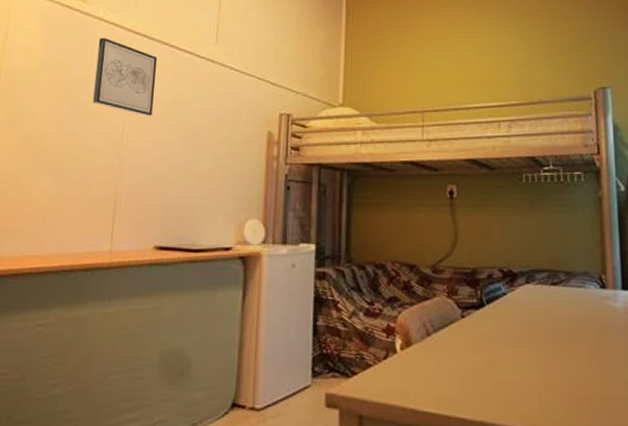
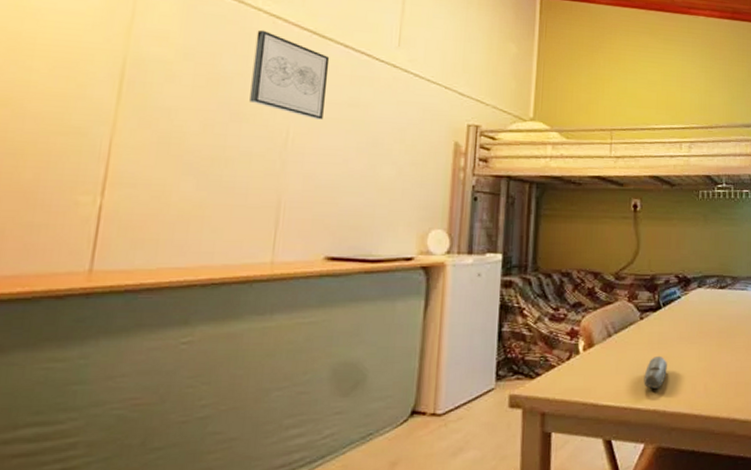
computer mouse: none [468,359,494,397] -> present [644,355,667,389]

